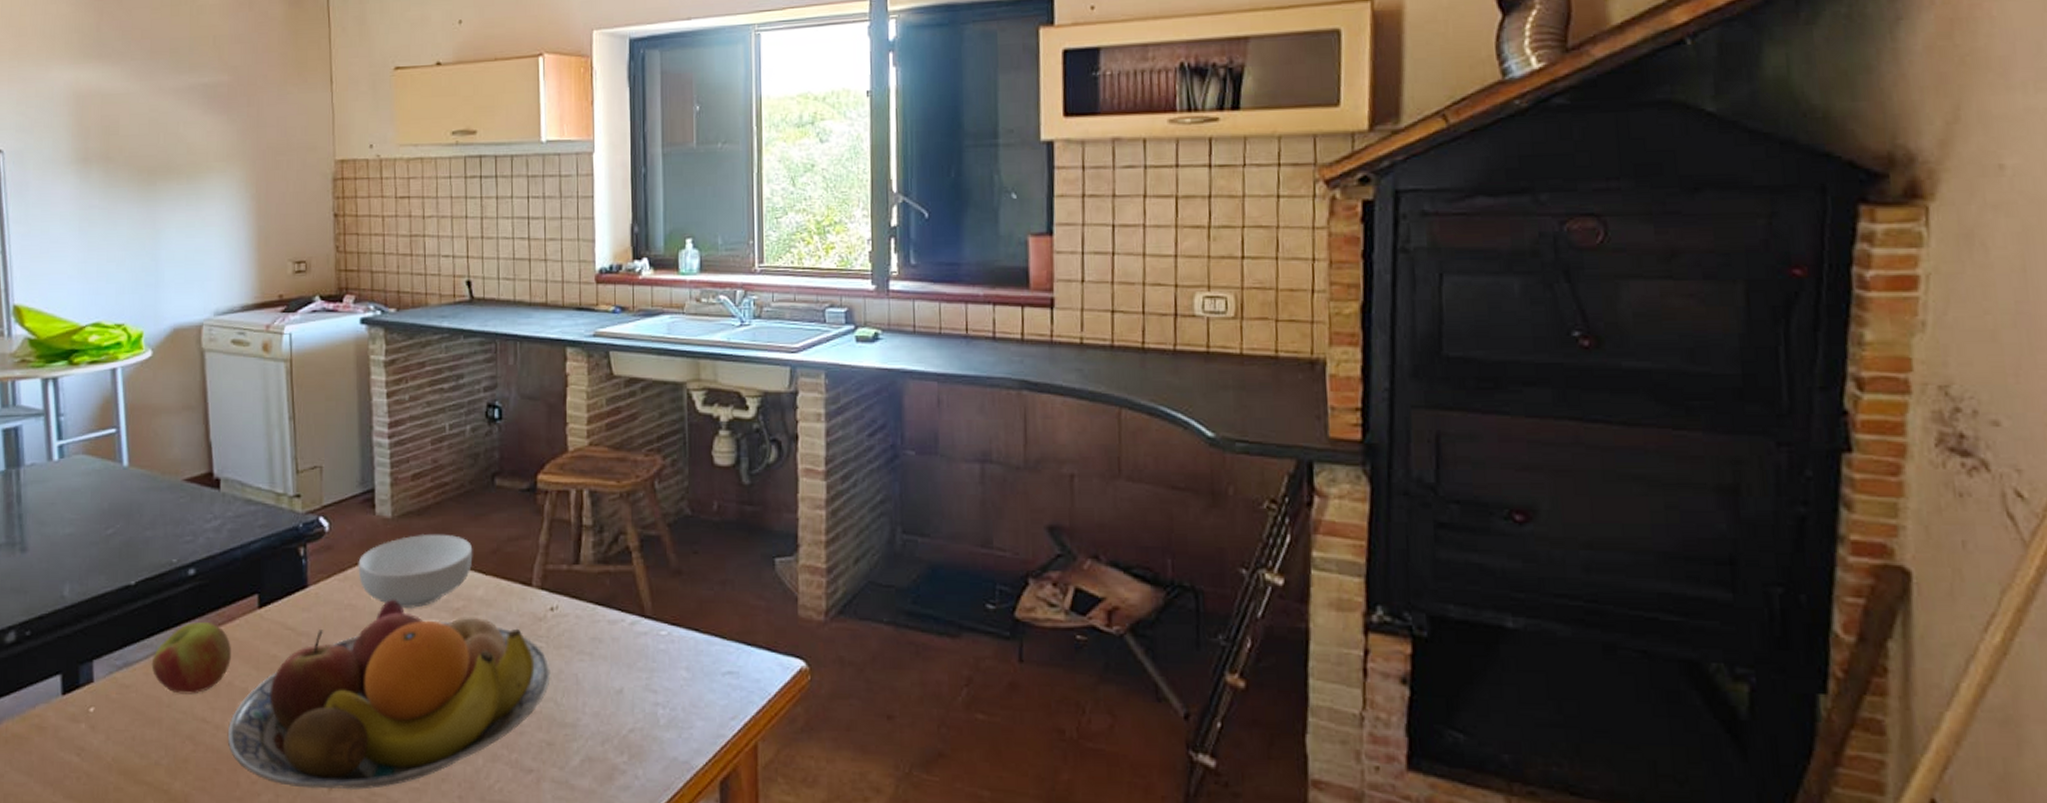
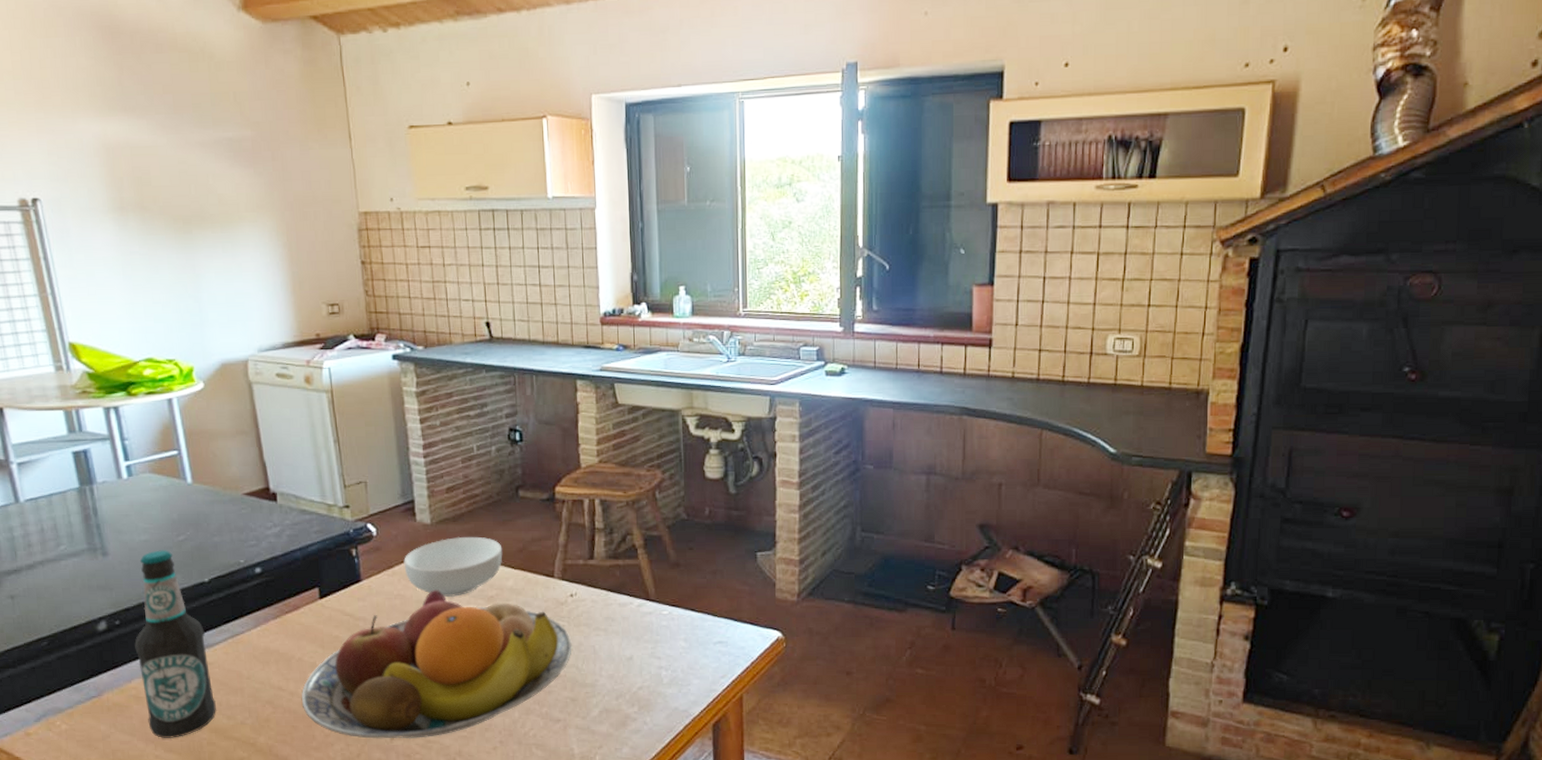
bottle: none [44,546,128,781] -> present [134,550,216,738]
apple: present [151,621,231,694] -> none [230,610,299,669]

